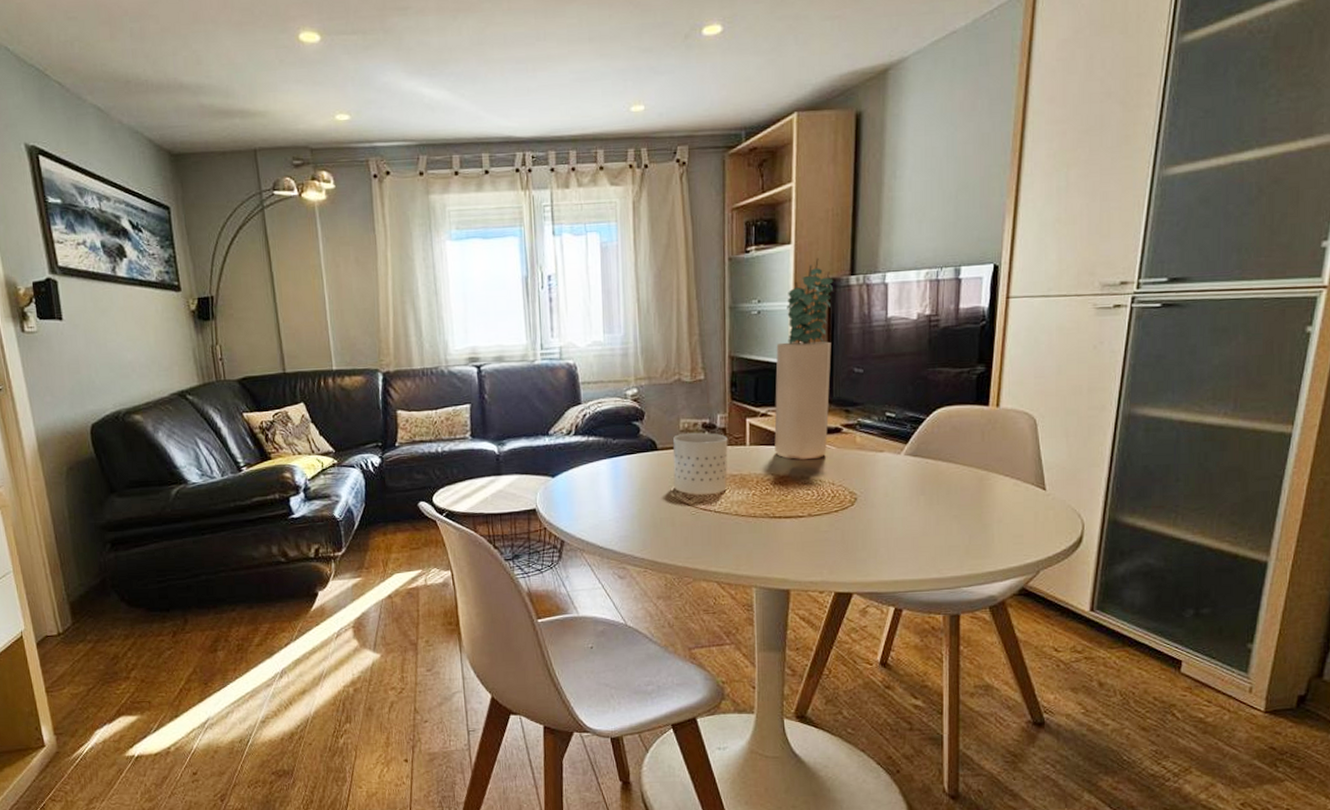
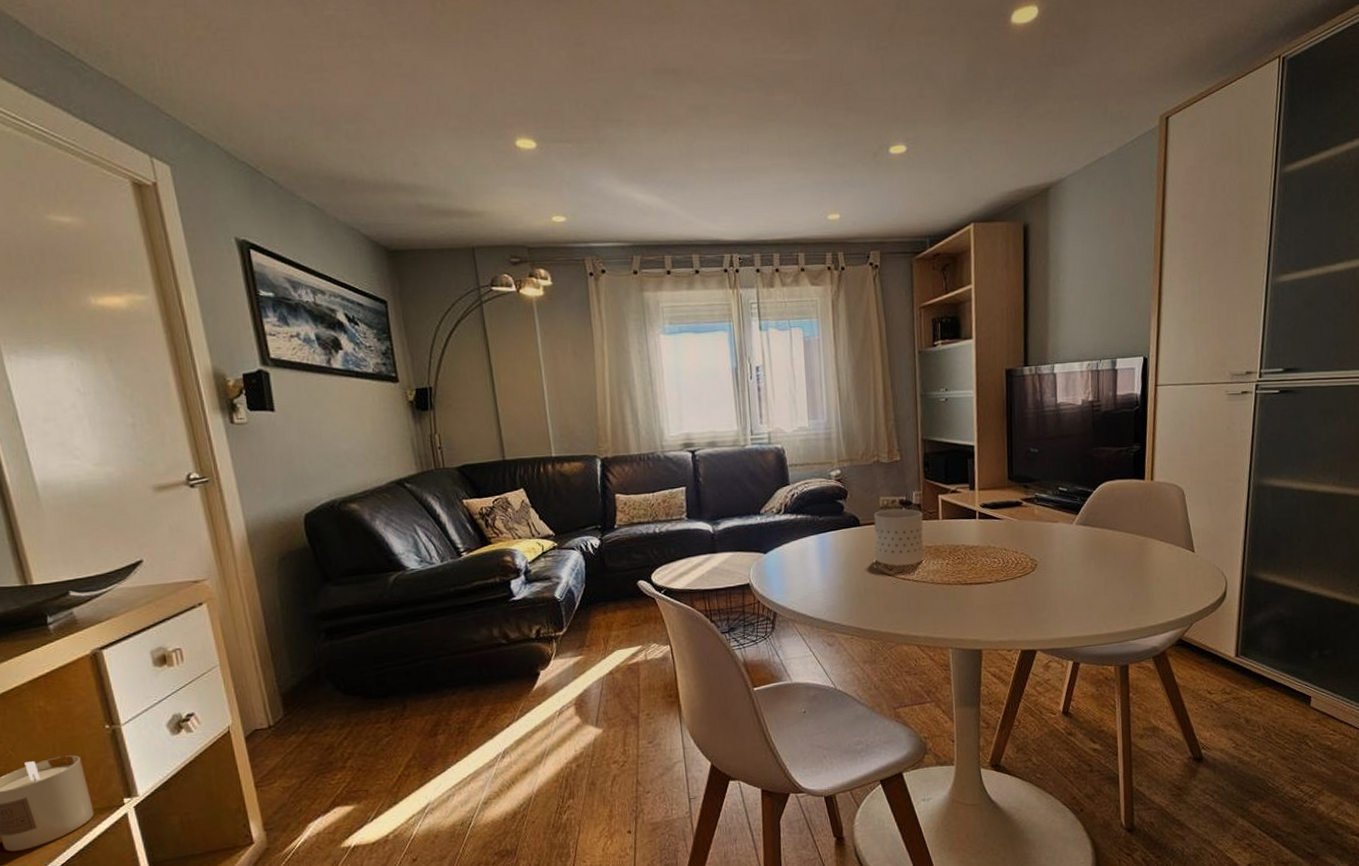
vase: present [774,257,834,459] -> none [962,351,1011,531]

